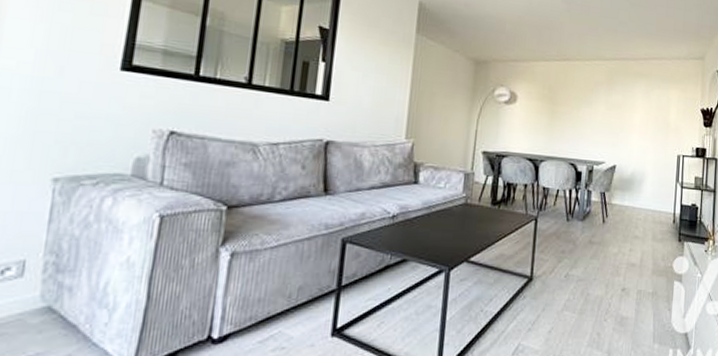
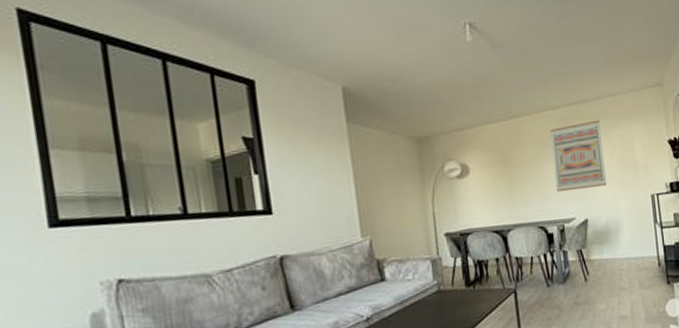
wall art: none [592,77,644,138] -> present [550,119,607,192]

